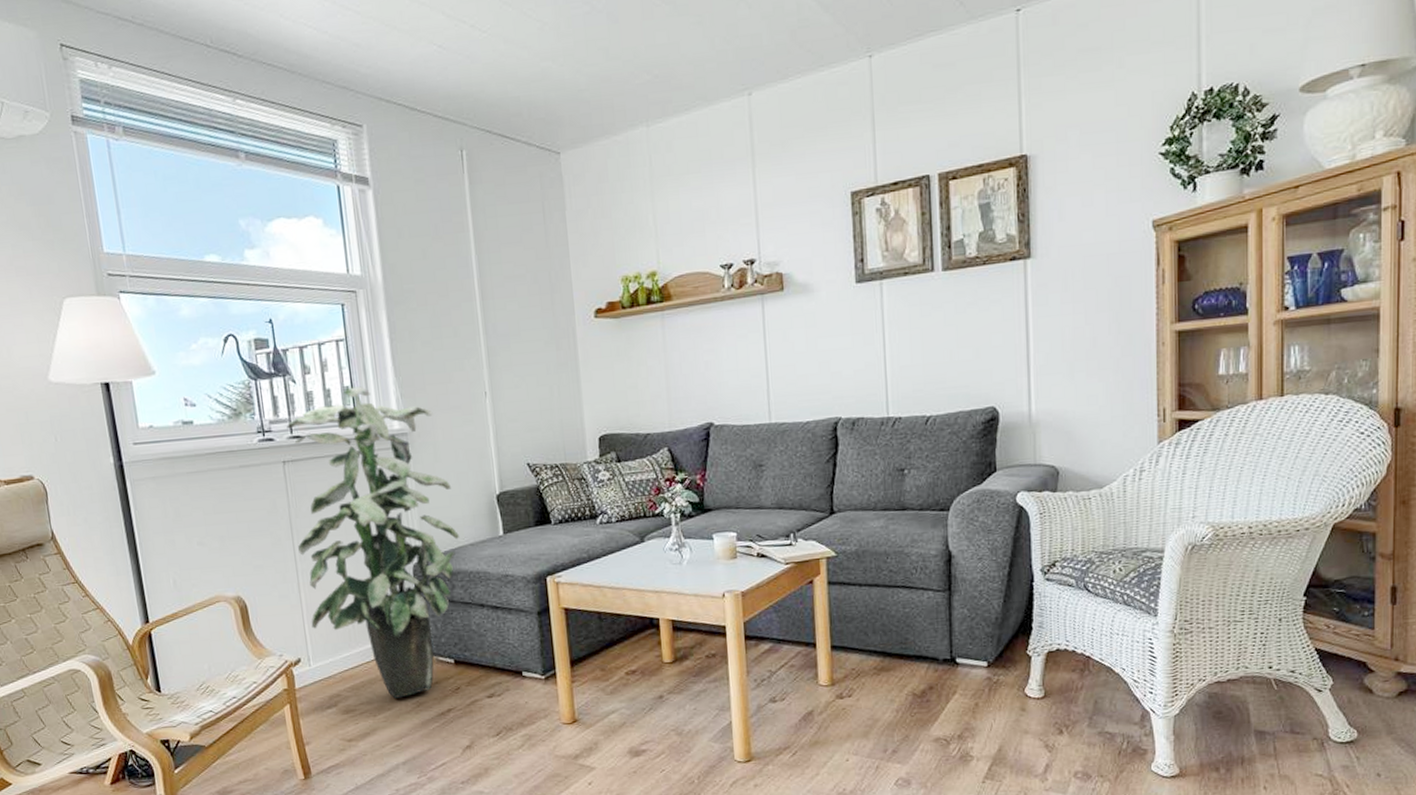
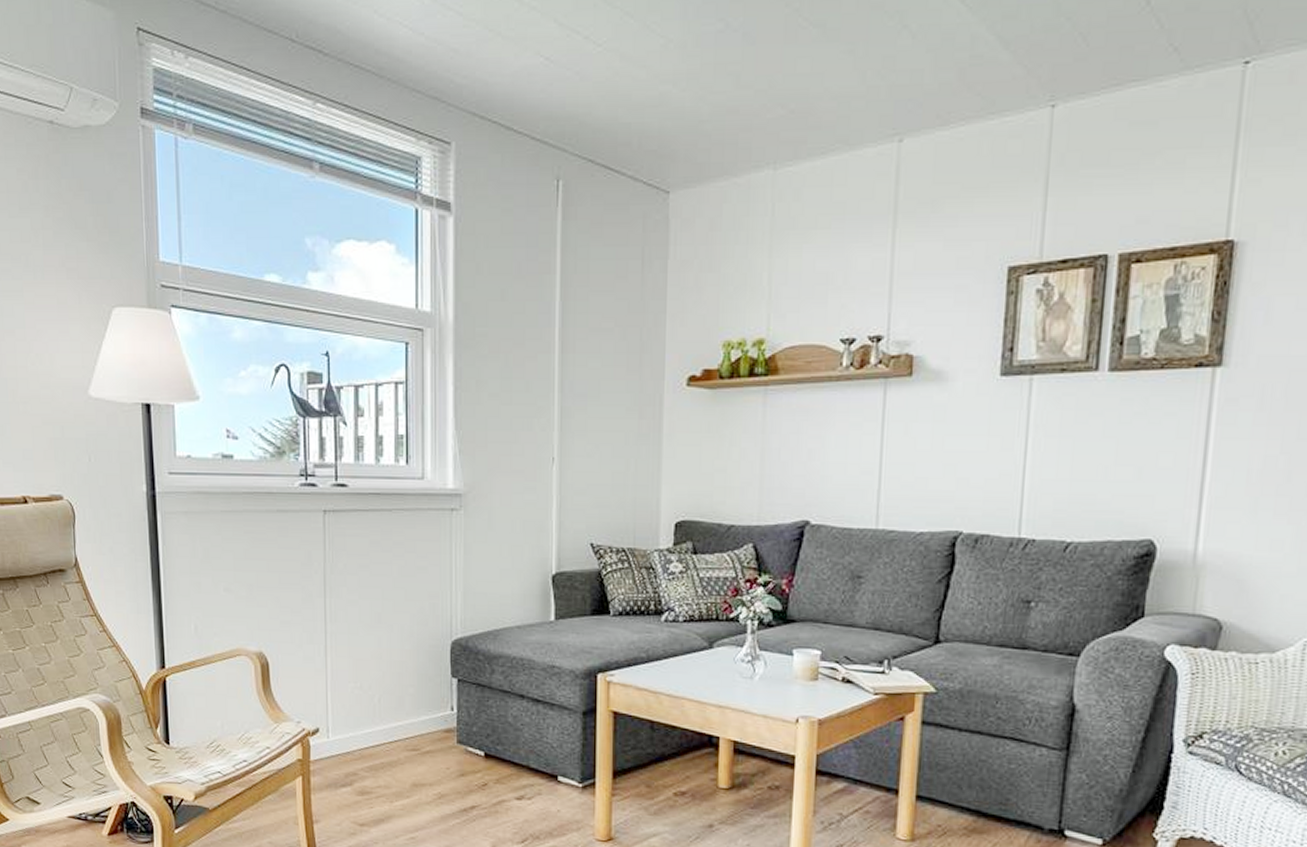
indoor plant: present [286,386,459,698] -> none [330,436,505,786]

